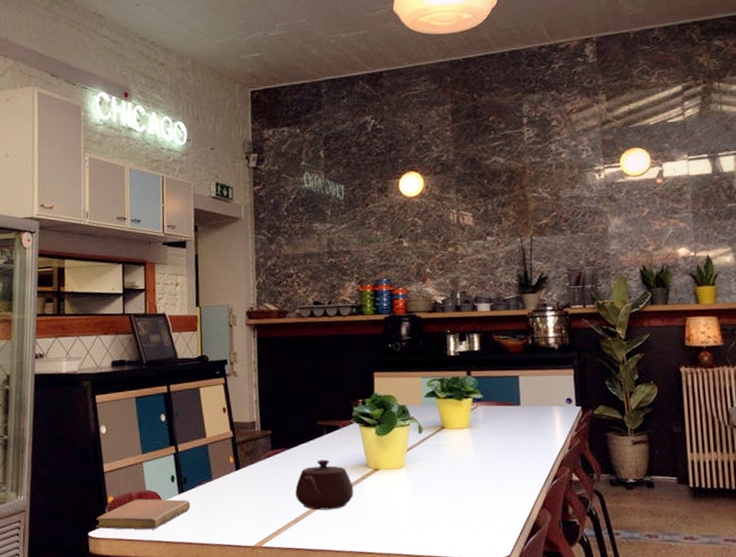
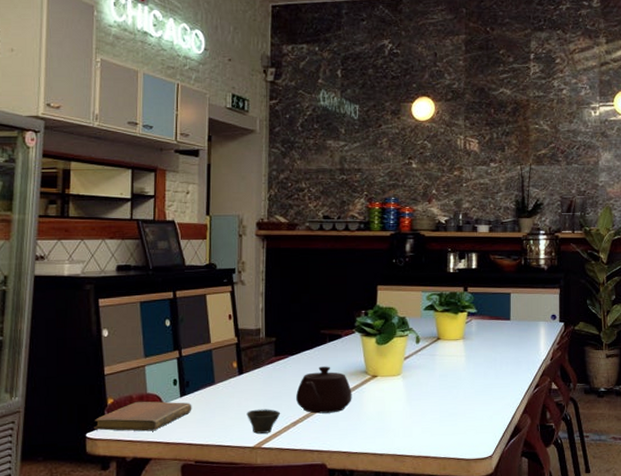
cup: none [245,505,281,532] -> present [247,409,281,434]

